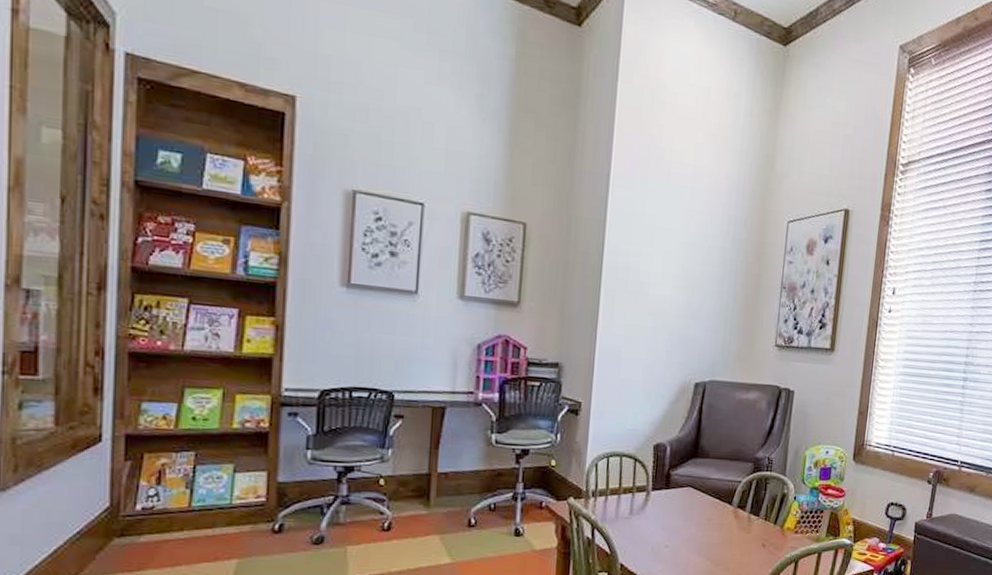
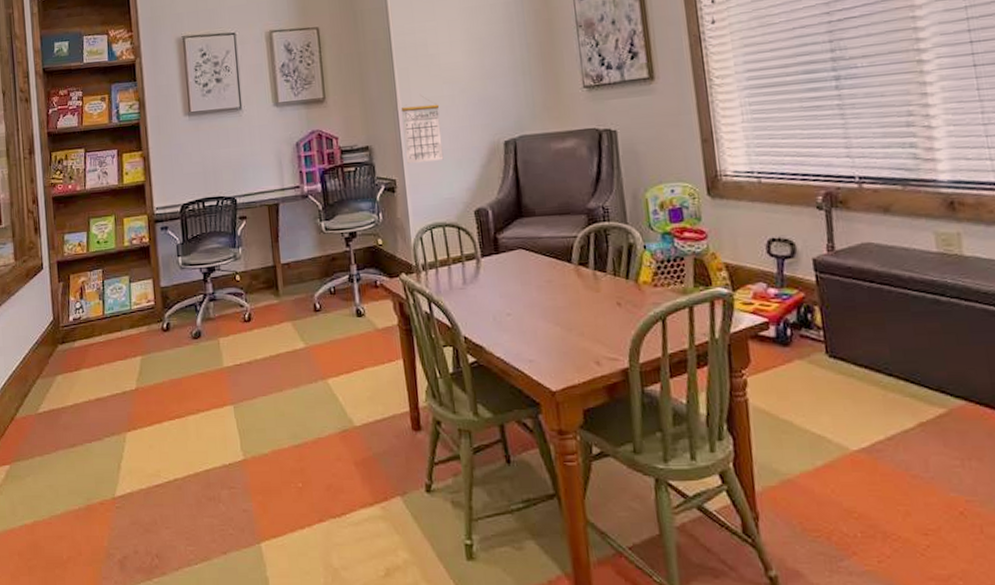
calendar: none [597,322,640,391] -> present [401,96,444,165]

